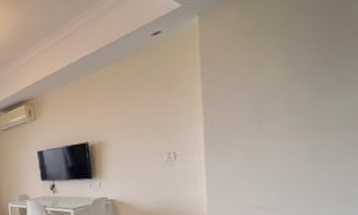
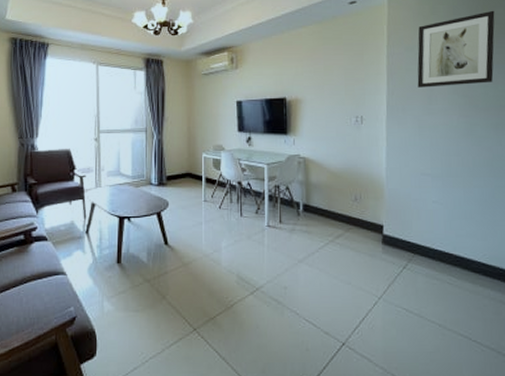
wall art: none [239,8,348,114] -> present [417,10,495,88]

